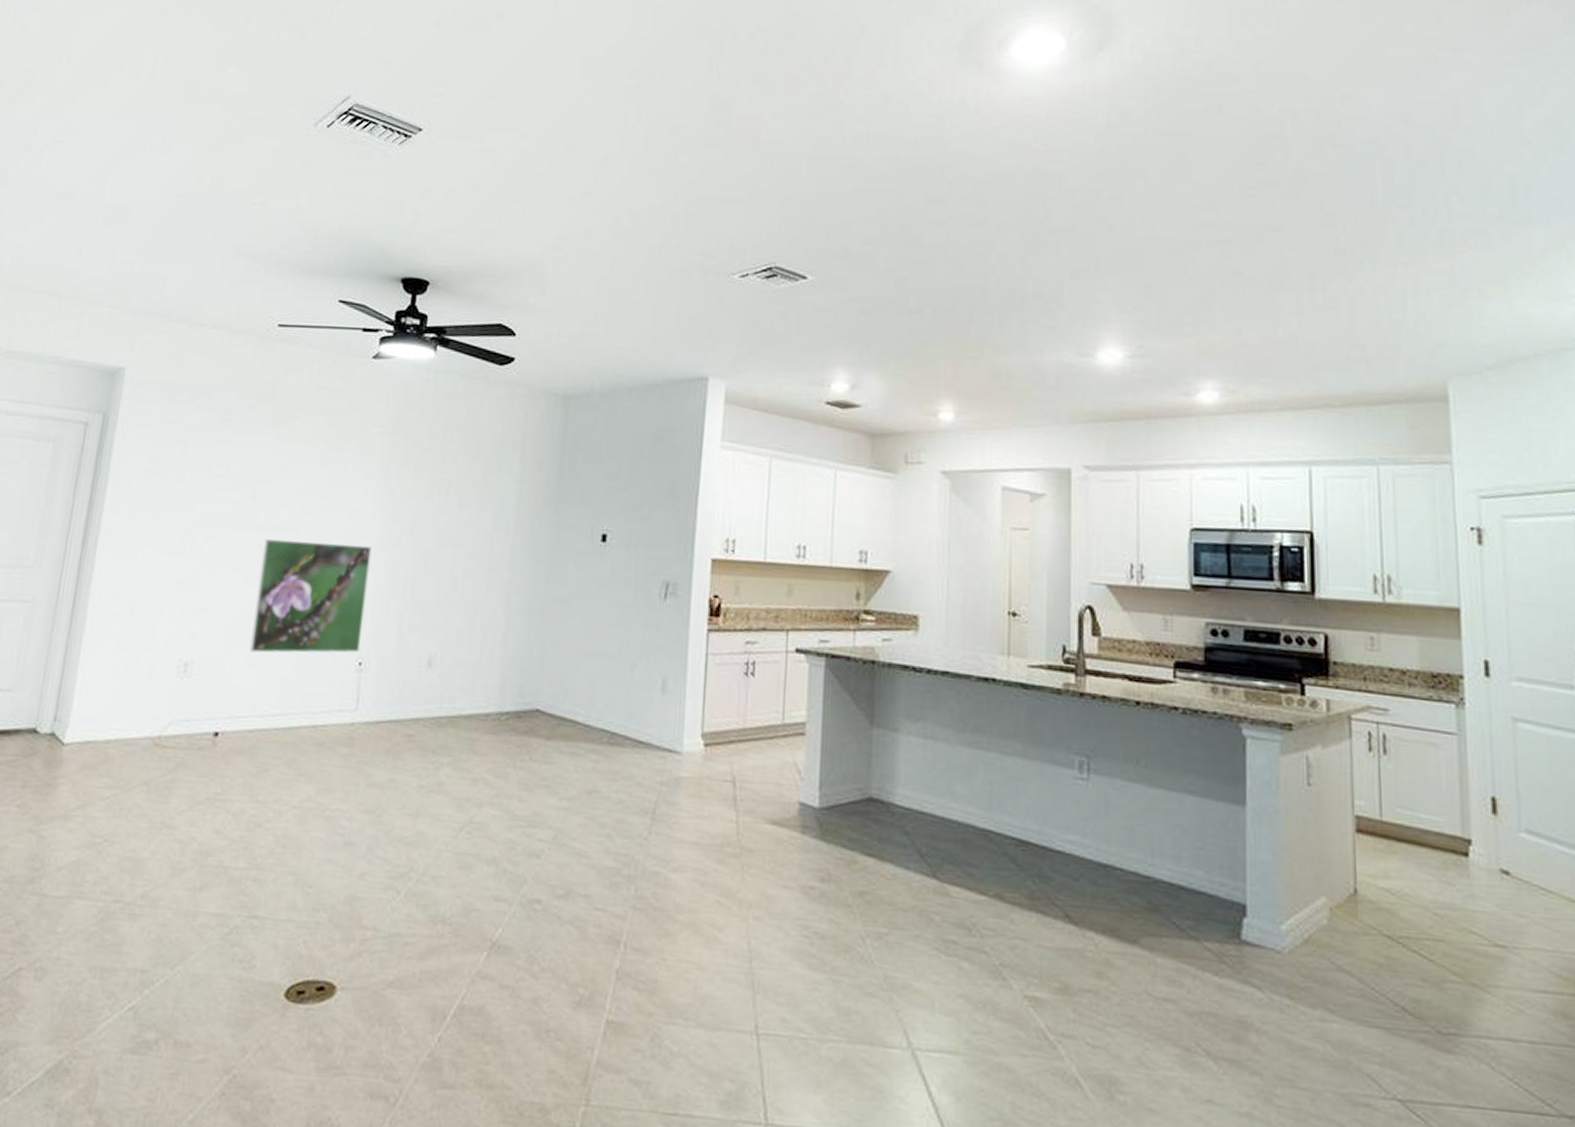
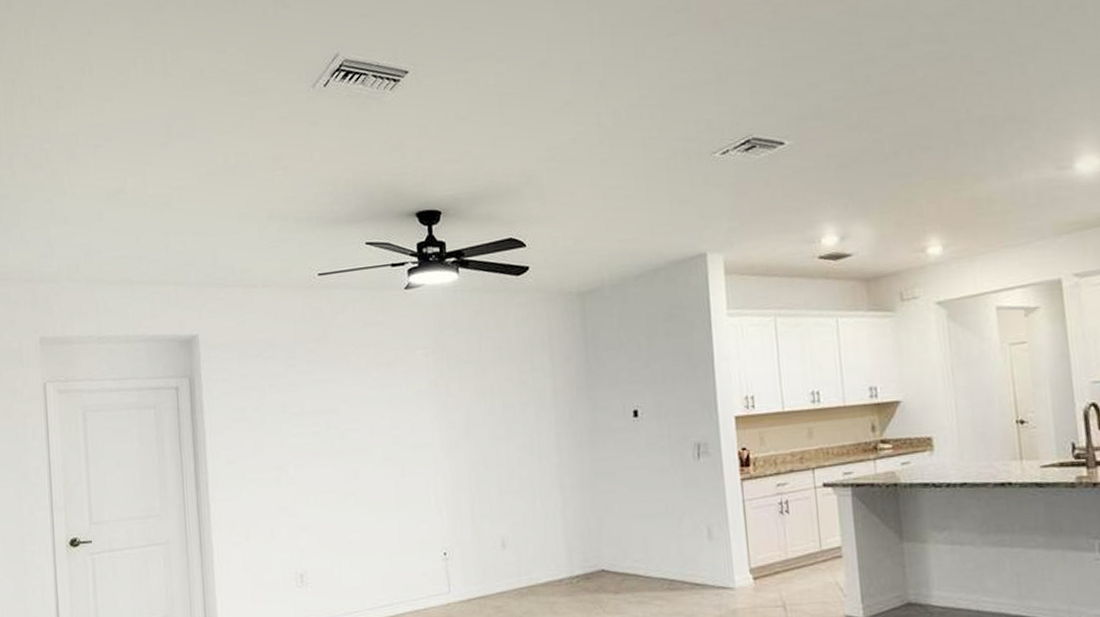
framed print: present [249,539,372,653] -> none [344,453,443,558]

